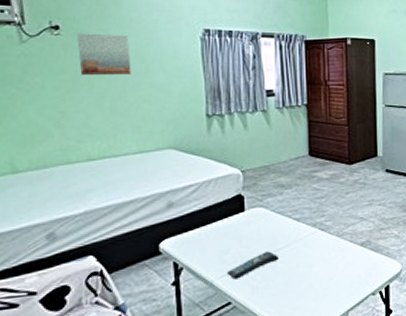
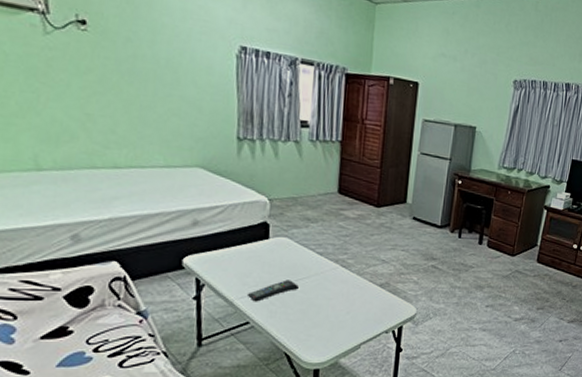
wall art: present [77,33,131,75] -> none [105,31,162,84]

